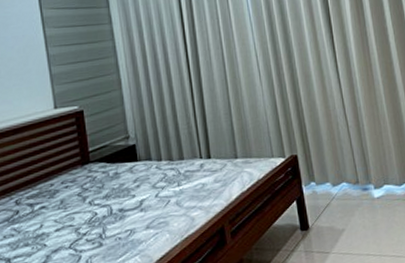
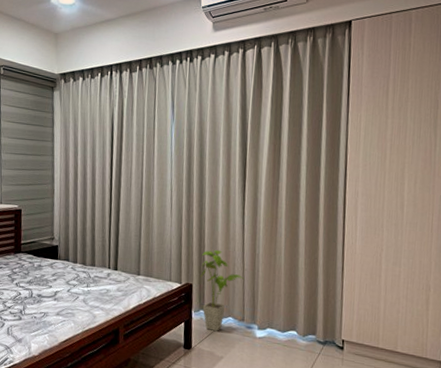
house plant: none [301,111,351,203] -> present [200,249,245,331]

